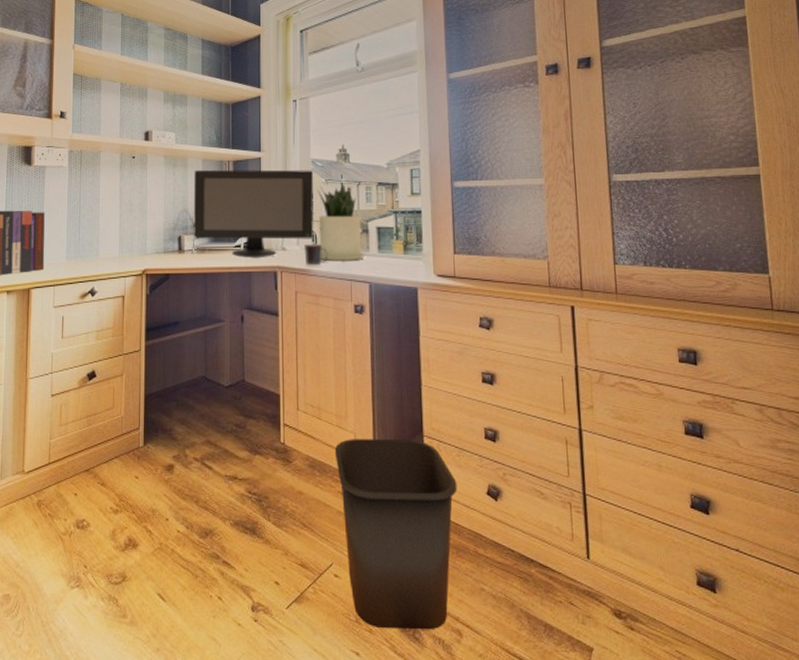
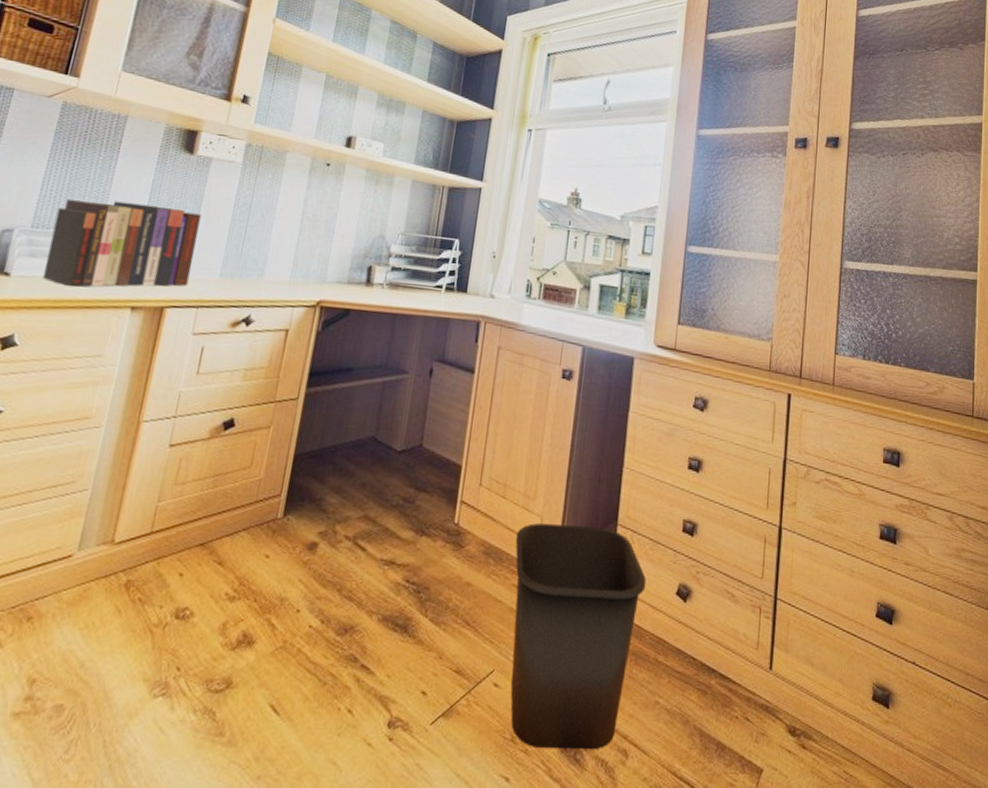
computer monitor: present [193,169,314,258] -> none [387,190,540,304]
mug: present [304,243,328,267] -> none [514,293,542,322]
planter: present [317,183,366,261] -> none [533,230,584,319]

